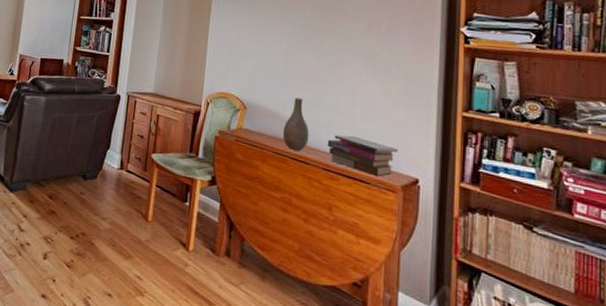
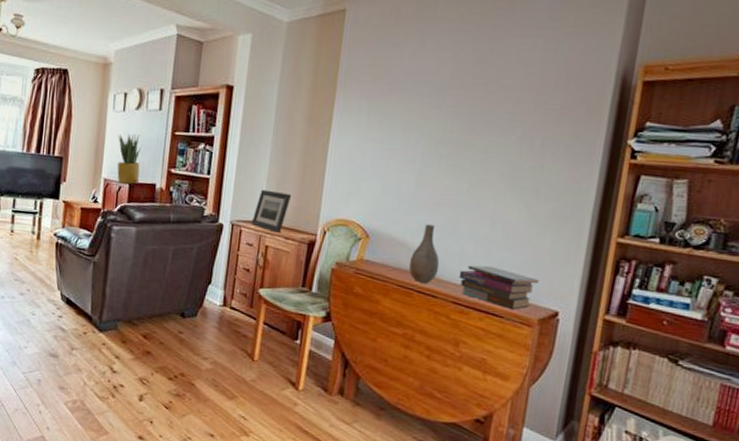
planter: none [31,17,51,60] -> present [117,134,140,185]
picture frame: none [144,65,179,104] -> present [251,189,292,233]

